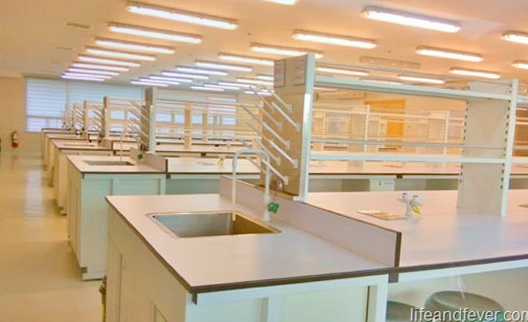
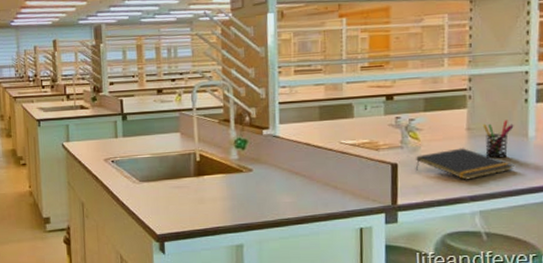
notepad: none [415,222,489,249] -> present [415,148,514,180]
pen holder: none [468,201,491,232] -> present [482,120,514,158]

